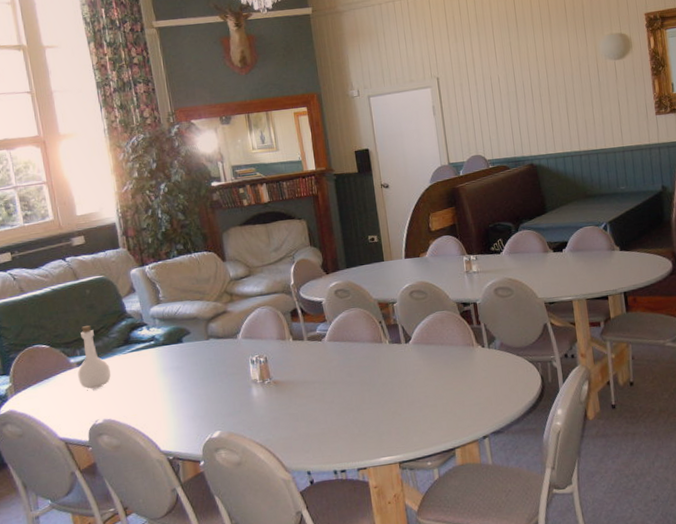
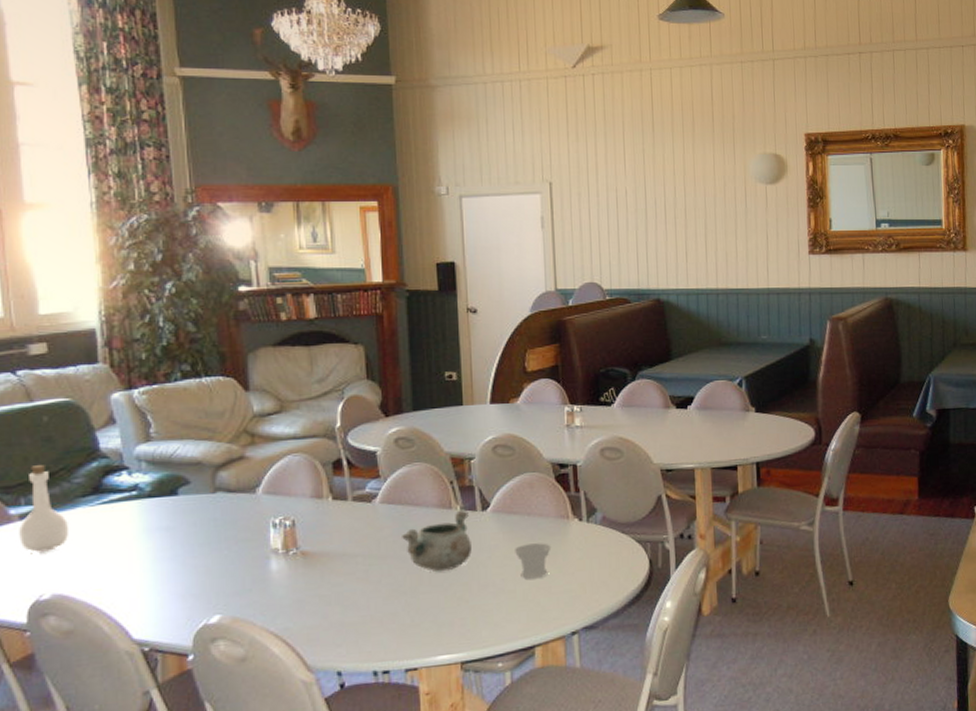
decorative bowl: none [346,343,400,393] -> present [402,510,472,572]
cup: none [433,366,462,396] -> present [515,543,552,580]

